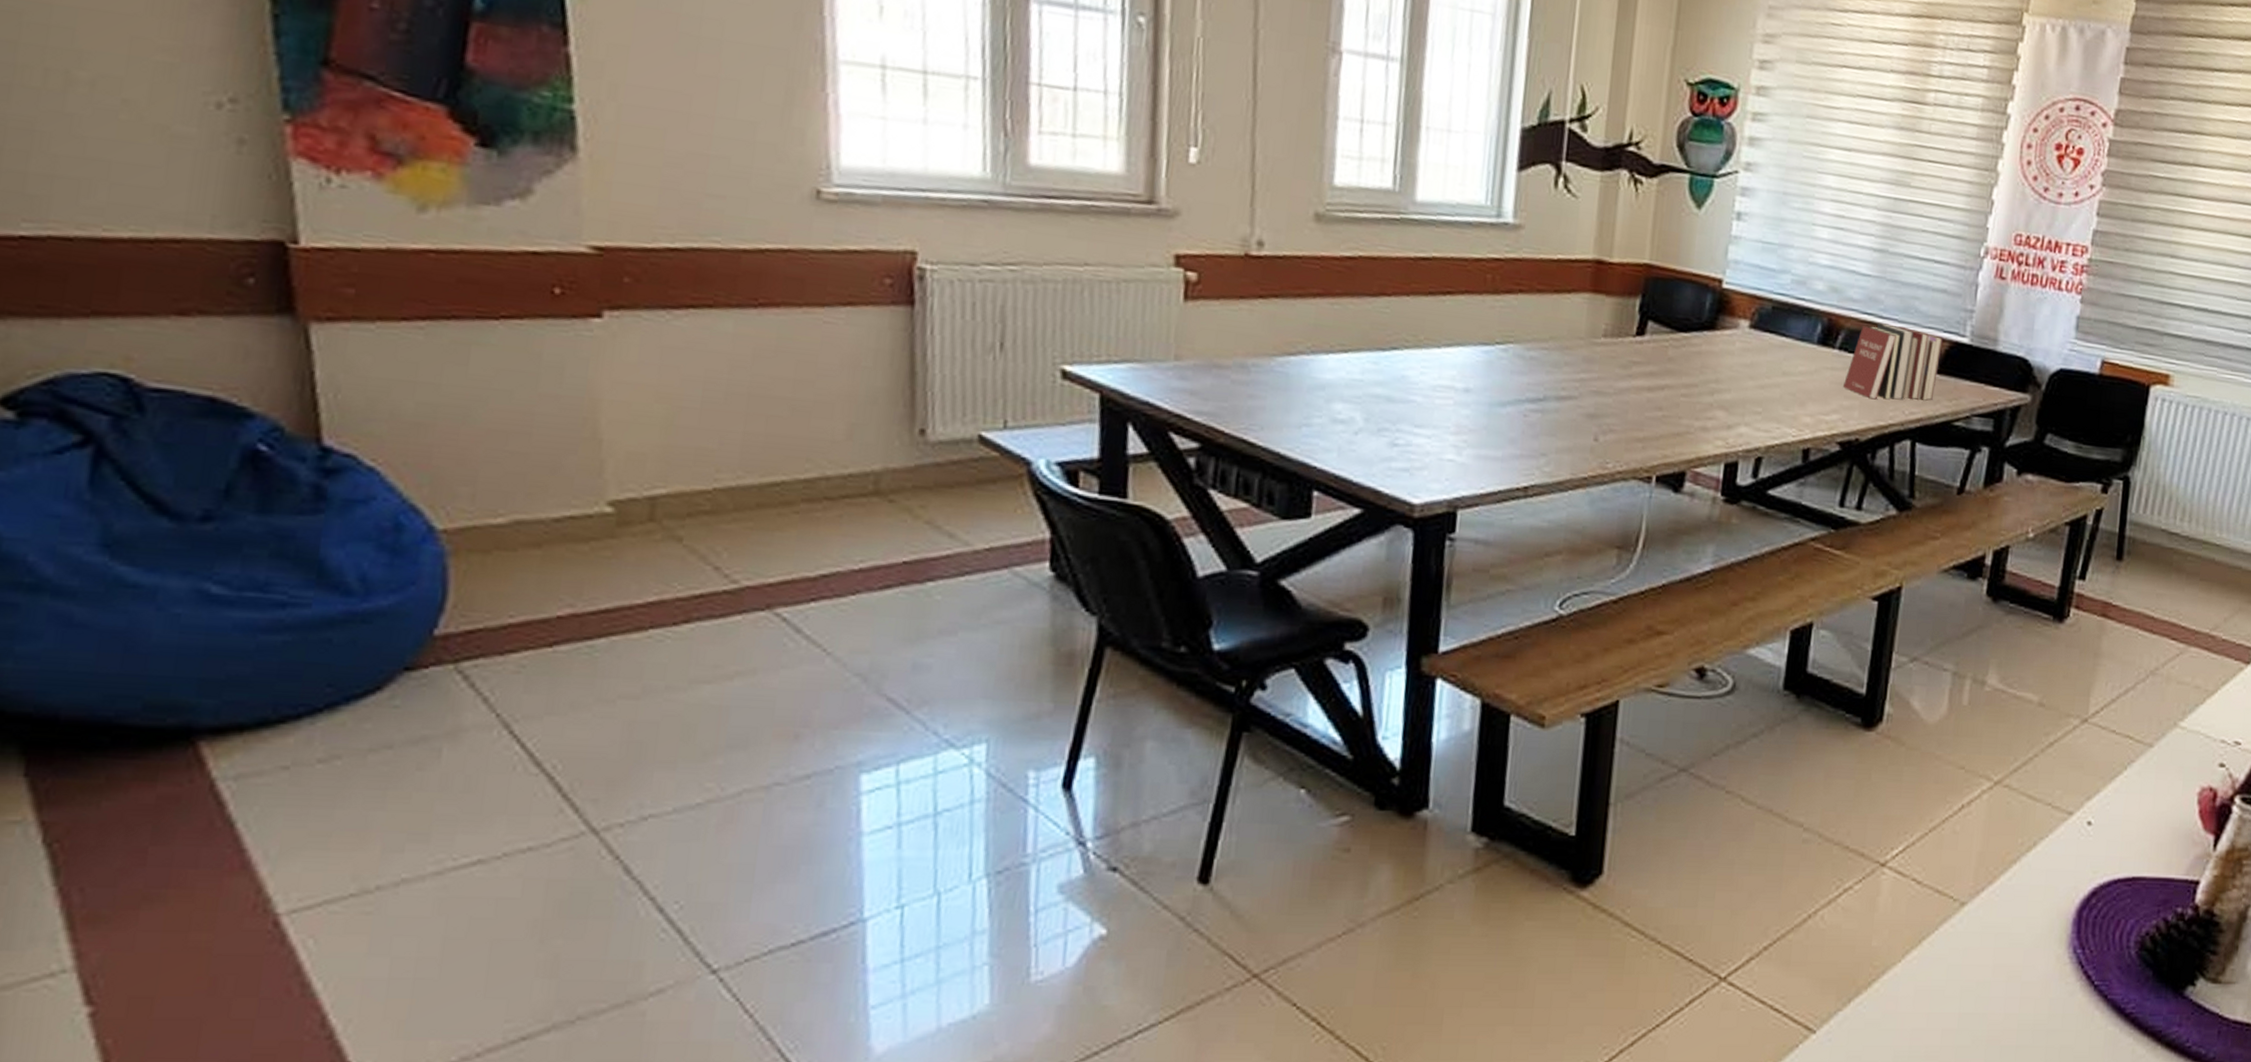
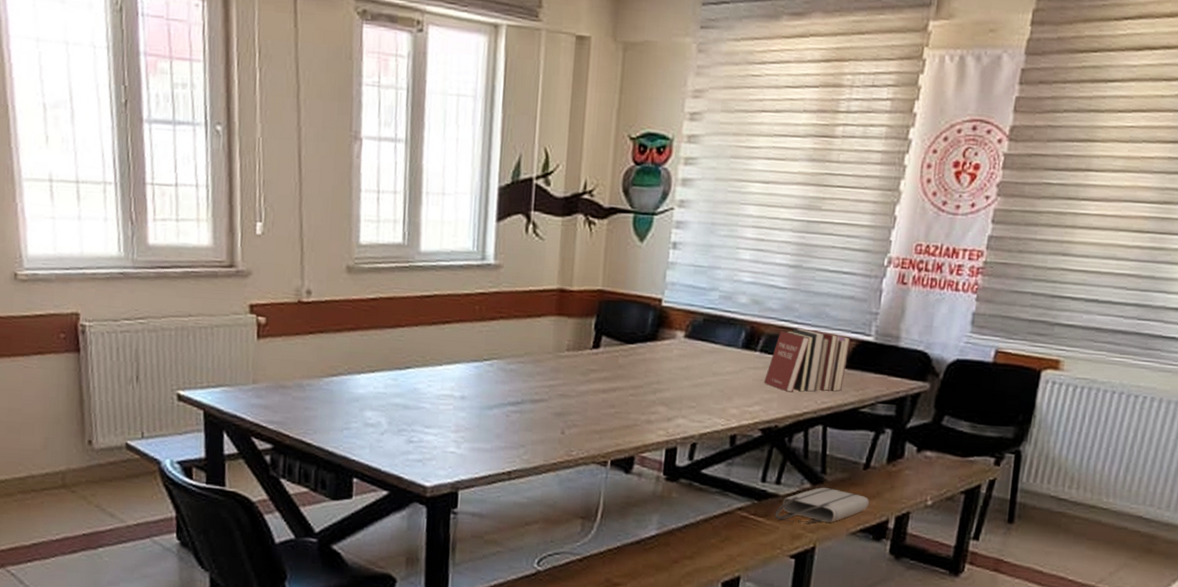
tote bag: none [1854,514,1964,558] -> present [774,487,869,523]

